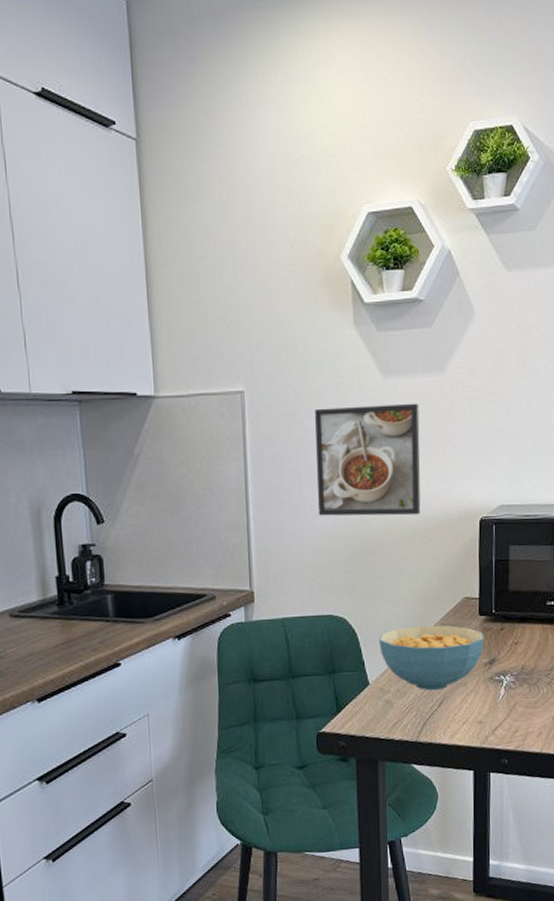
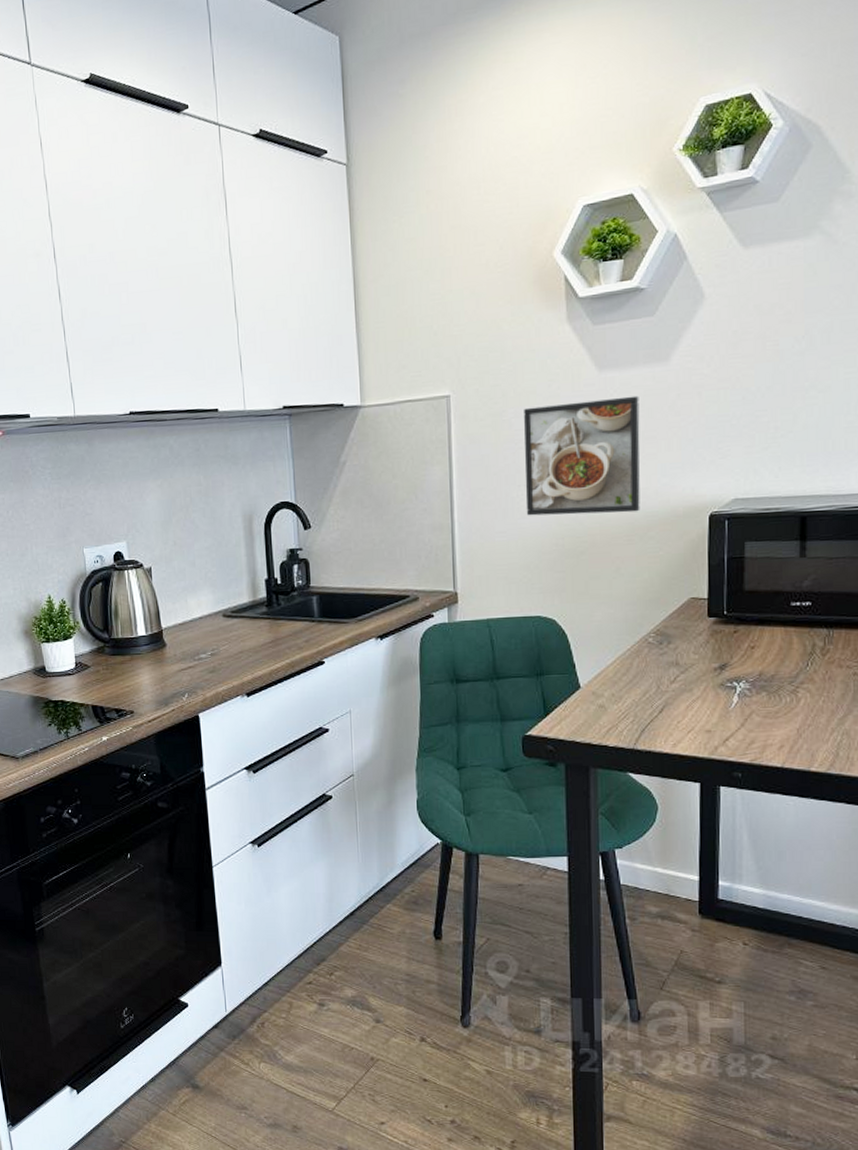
cereal bowl: present [379,625,485,691] -> none [592,627,714,696]

